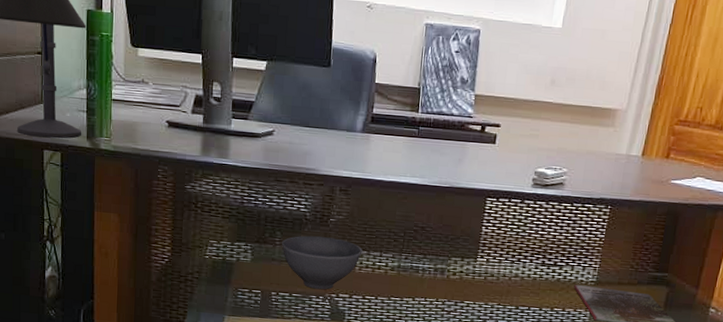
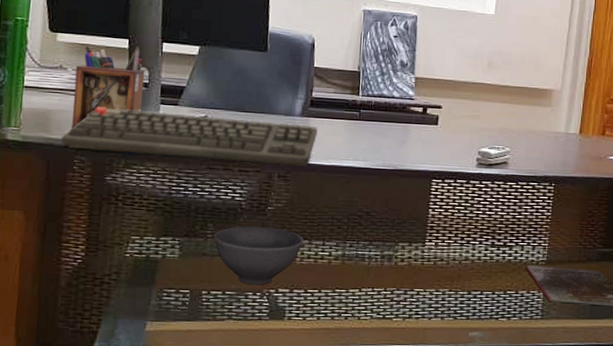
computer keyboard: none [145,120,377,182] -> present [60,107,318,167]
desk organizer: none [155,57,218,140] -> present [72,42,145,129]

